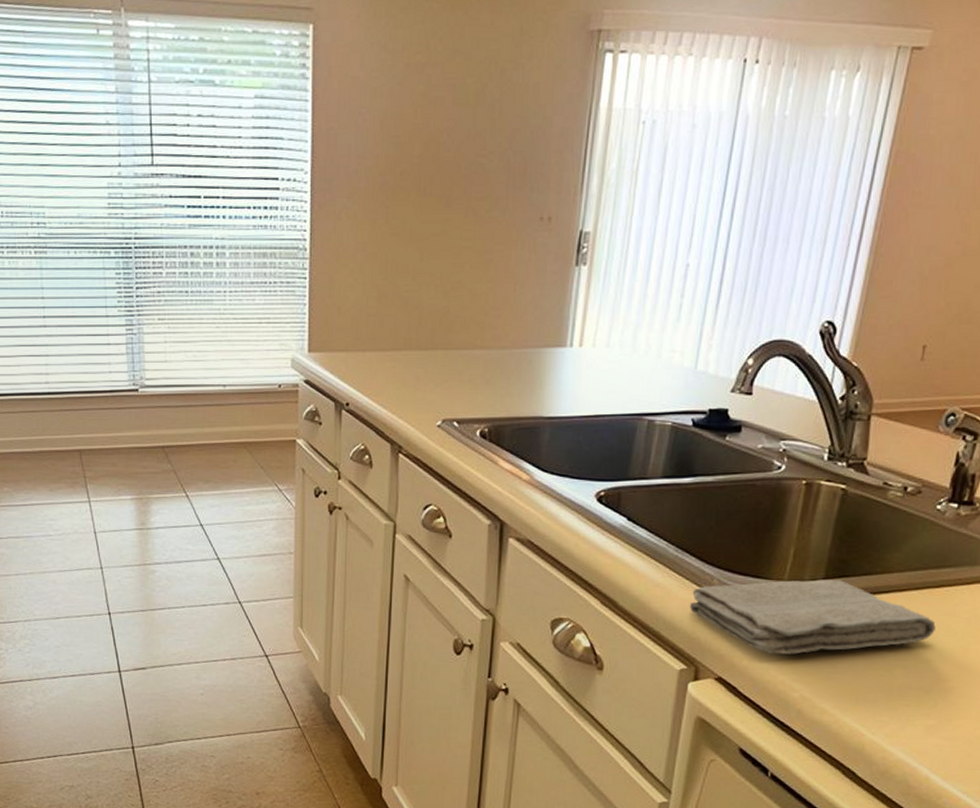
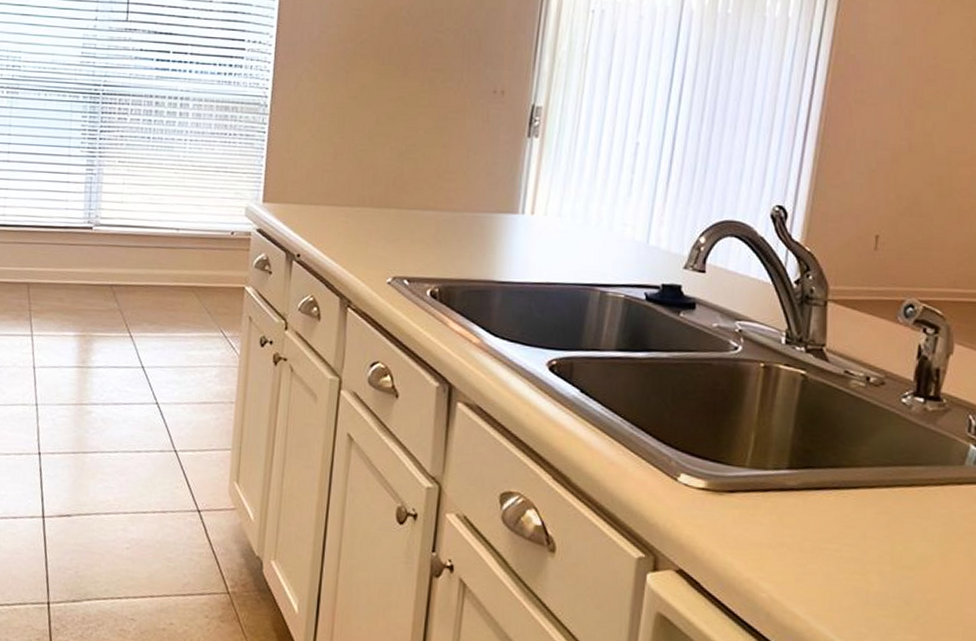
washcloth: present [690,580,936,654] -> none [647,467,911,550]

